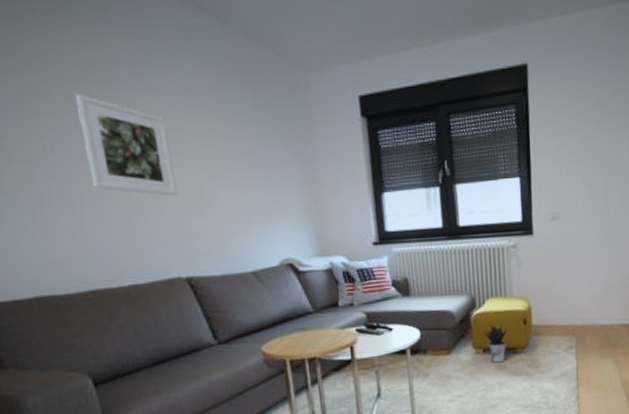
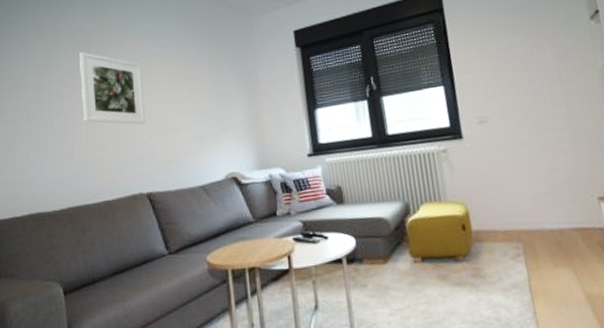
potted plant: present [481,322,508,363] -> none [418,228,447,273]

